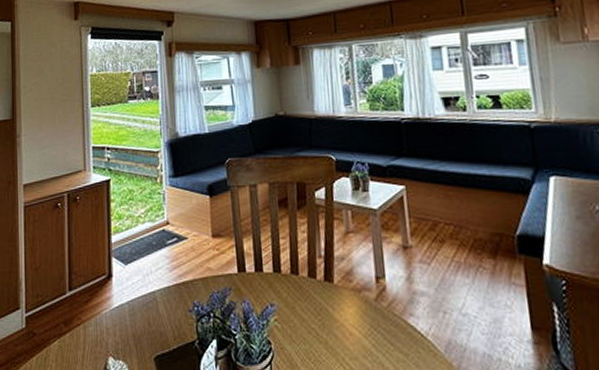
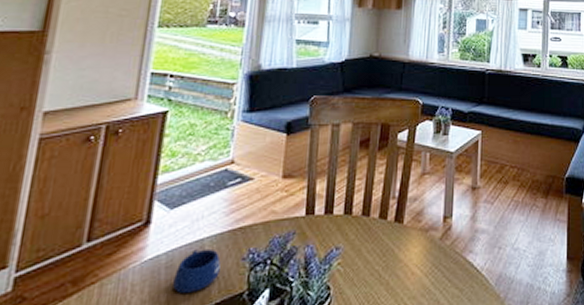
mug: none [137,300,172,338] -> present [173,248,221,293]

